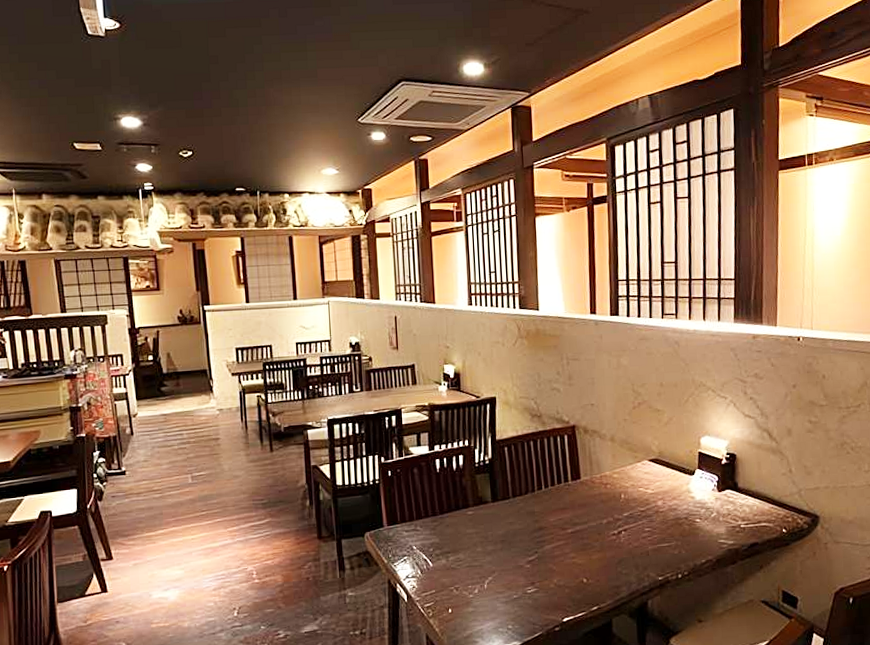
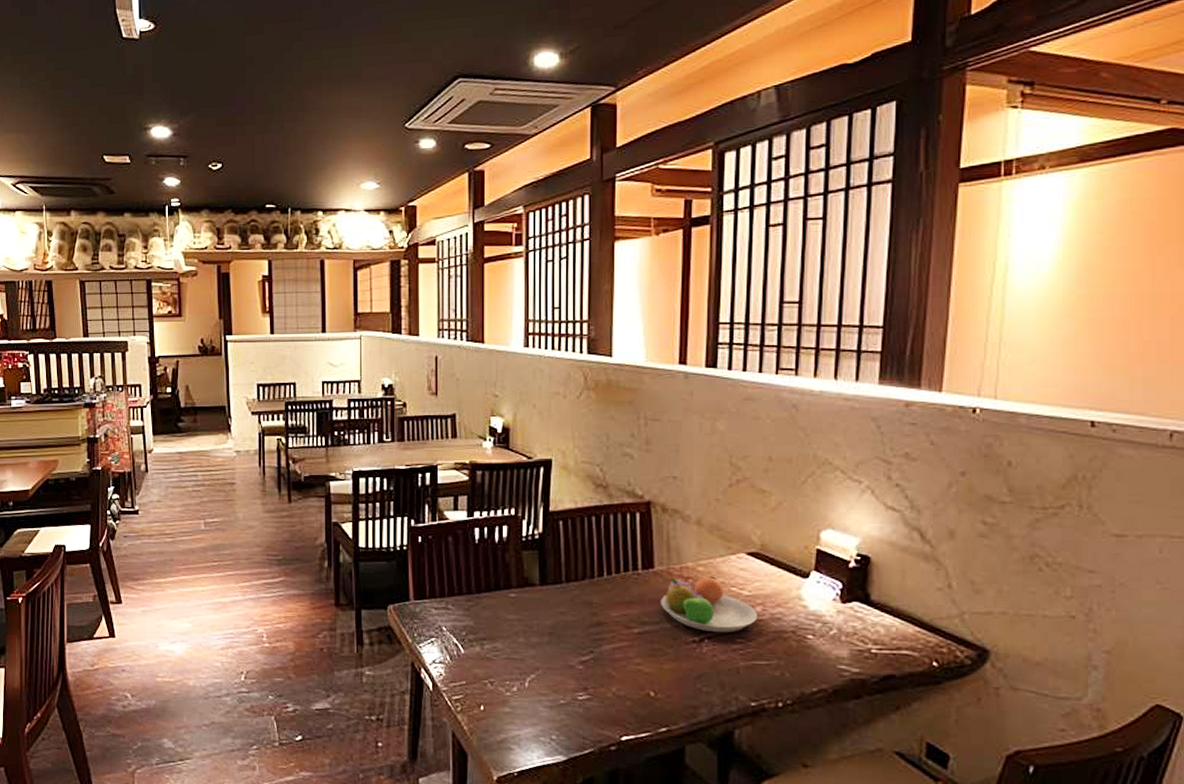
fruit bowl: none [587,480,659,526] -> present [661,576,757,633]

